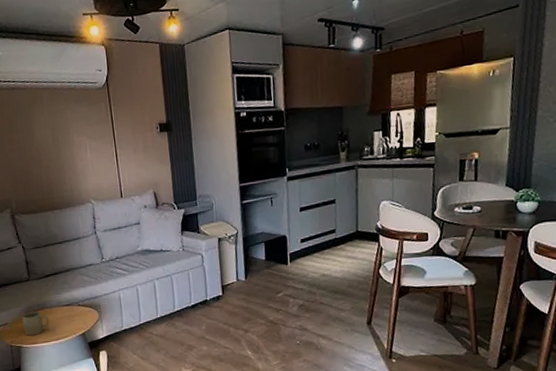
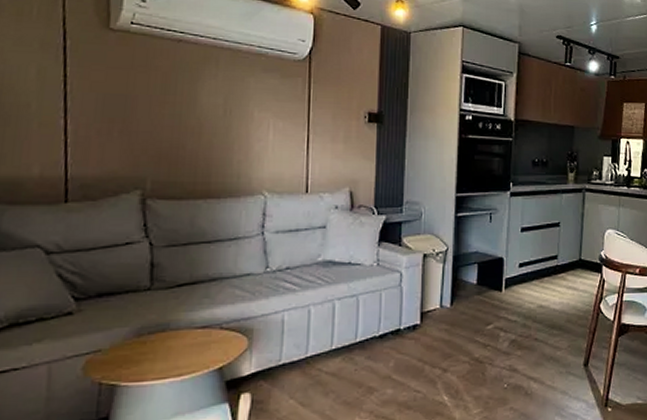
mug: present [22,311,49,336] -> none [126,333,170,369]

